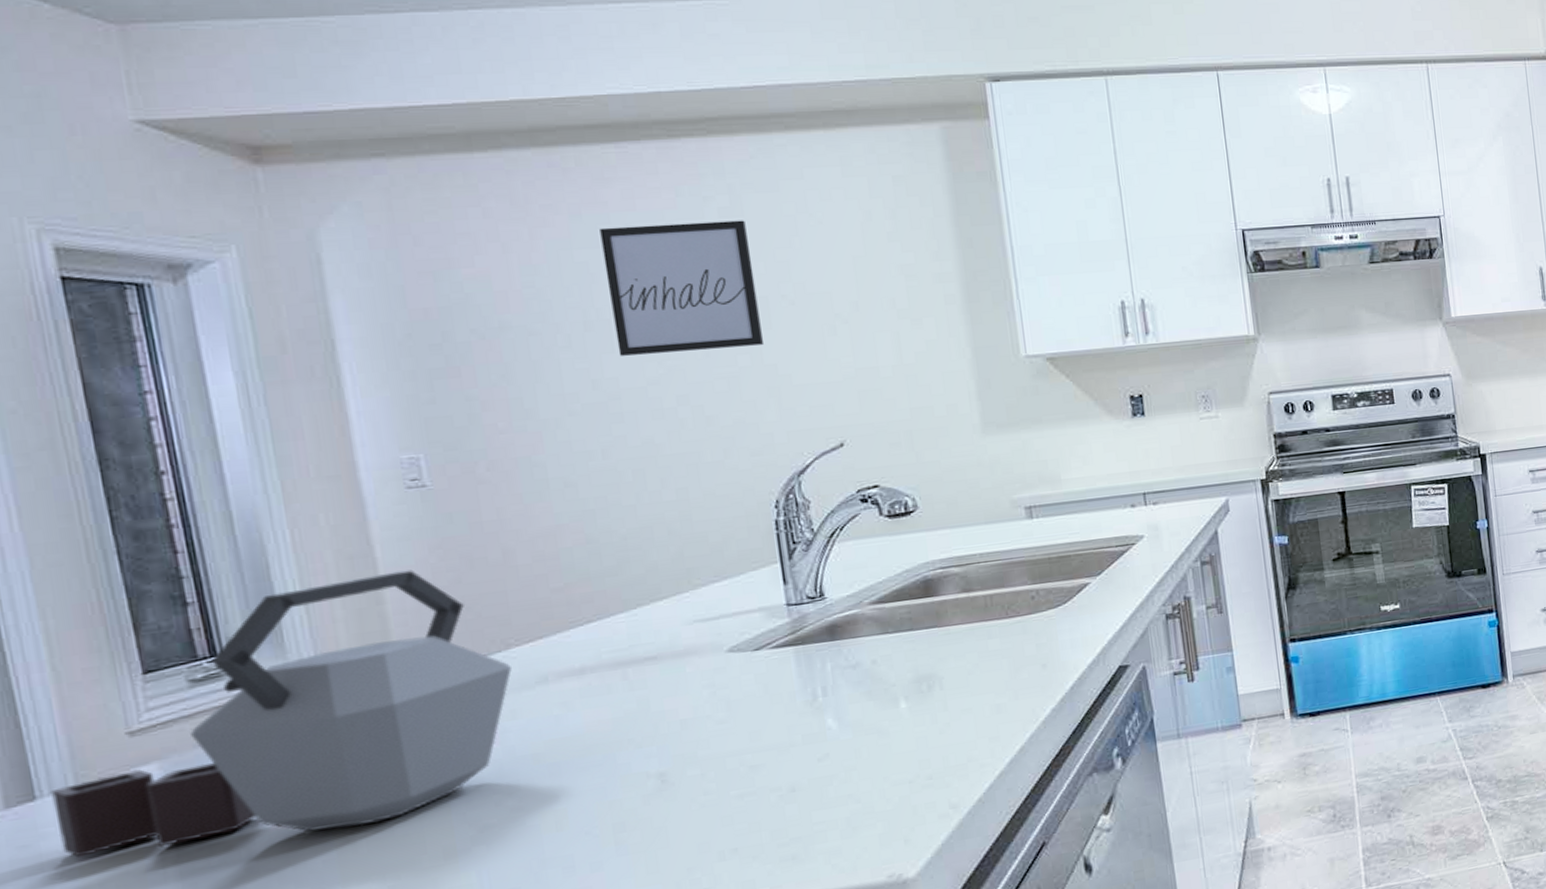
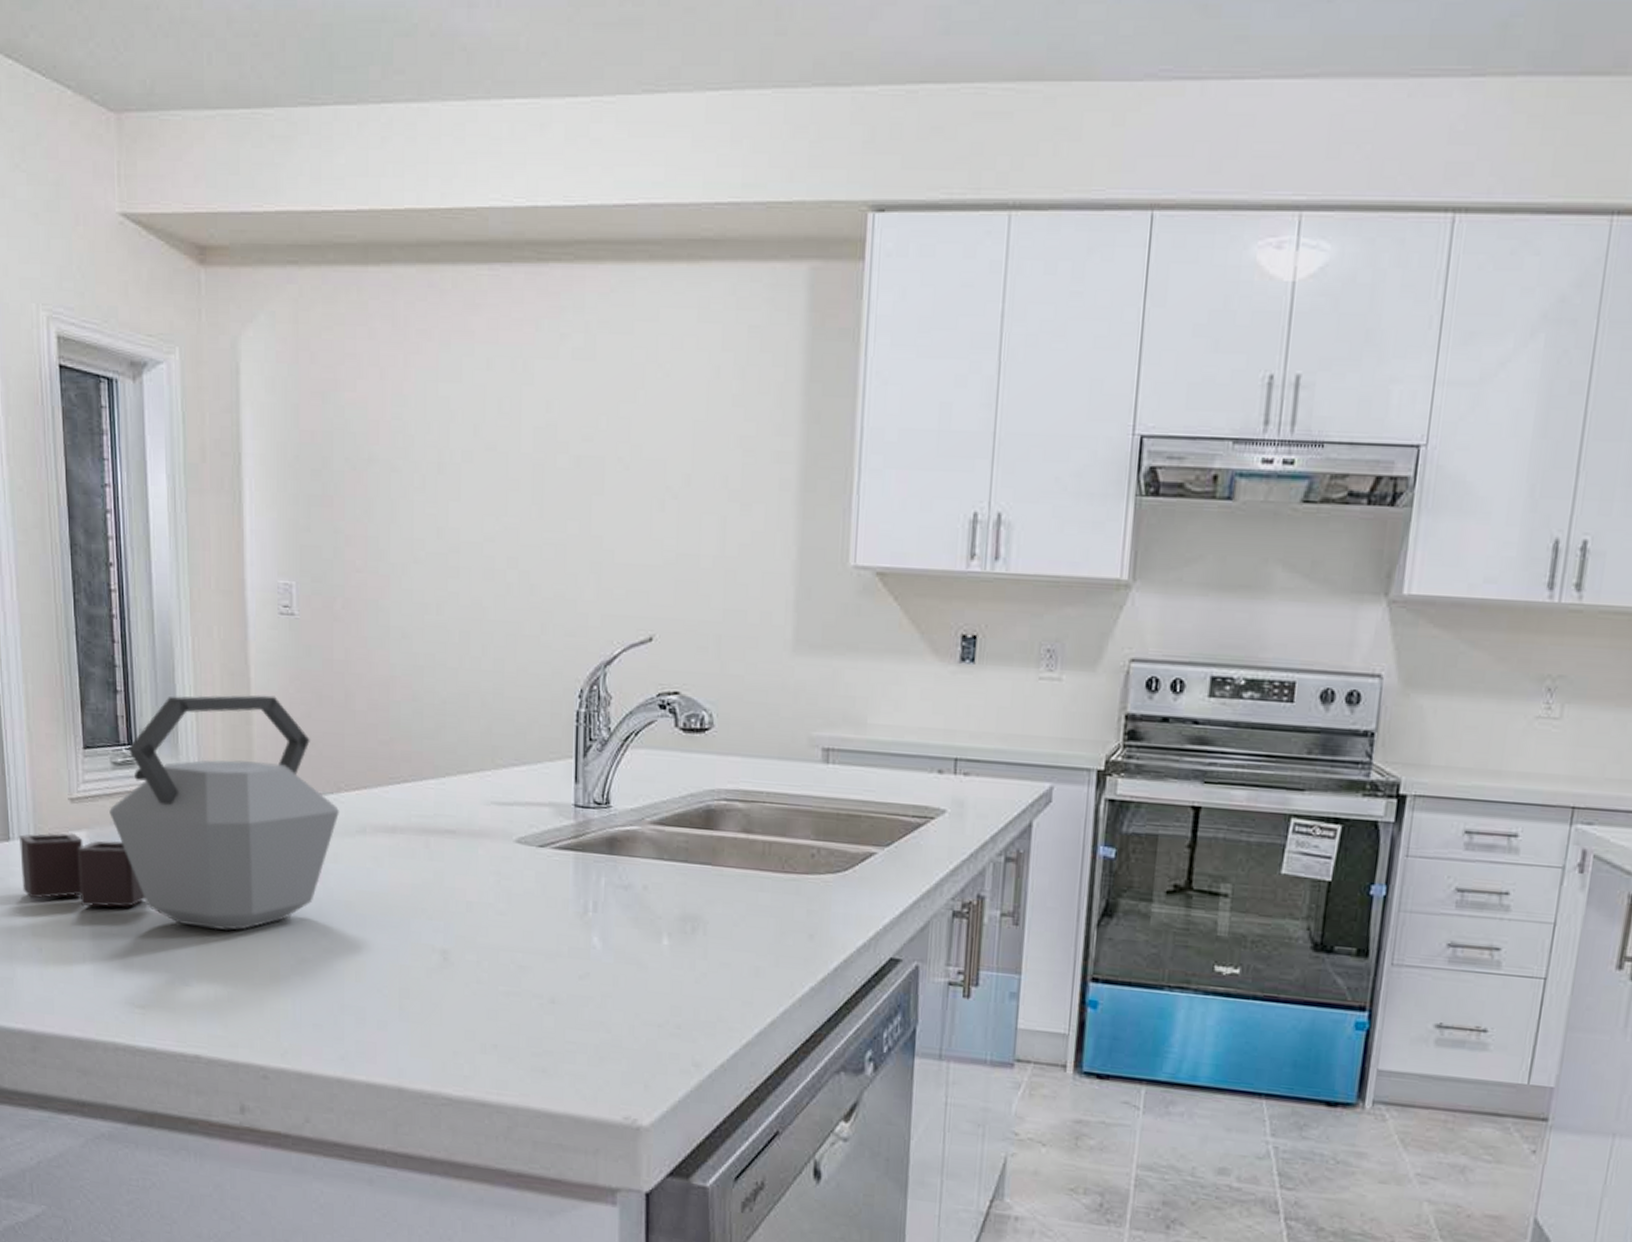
wall art: present [599,220,765,356] -> none [463,360,596,512]

